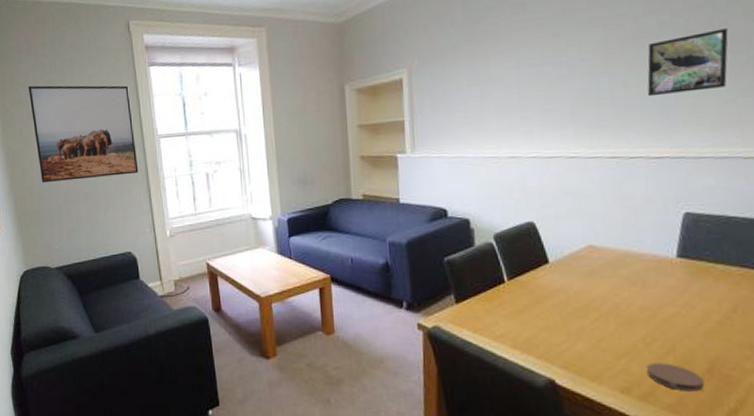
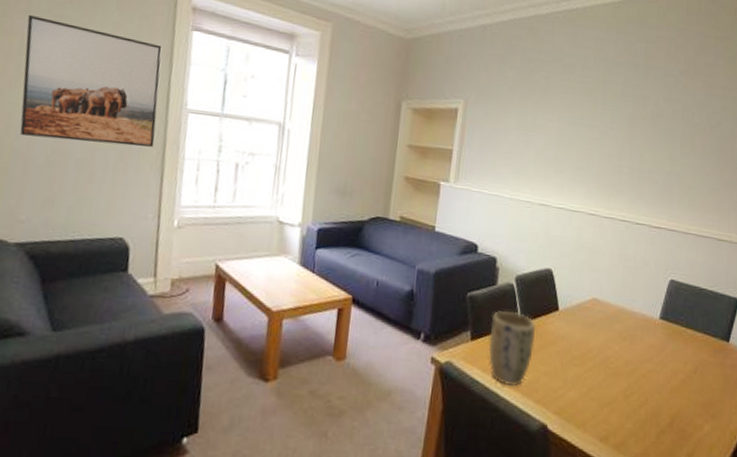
plant pot: none [475,271,527,343] -> present [488,311,536,386]
coaster: present [646,363,705,392] -> none [622,414,665,444]
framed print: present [647,28,729,97] -> none [656,126,720,177]

